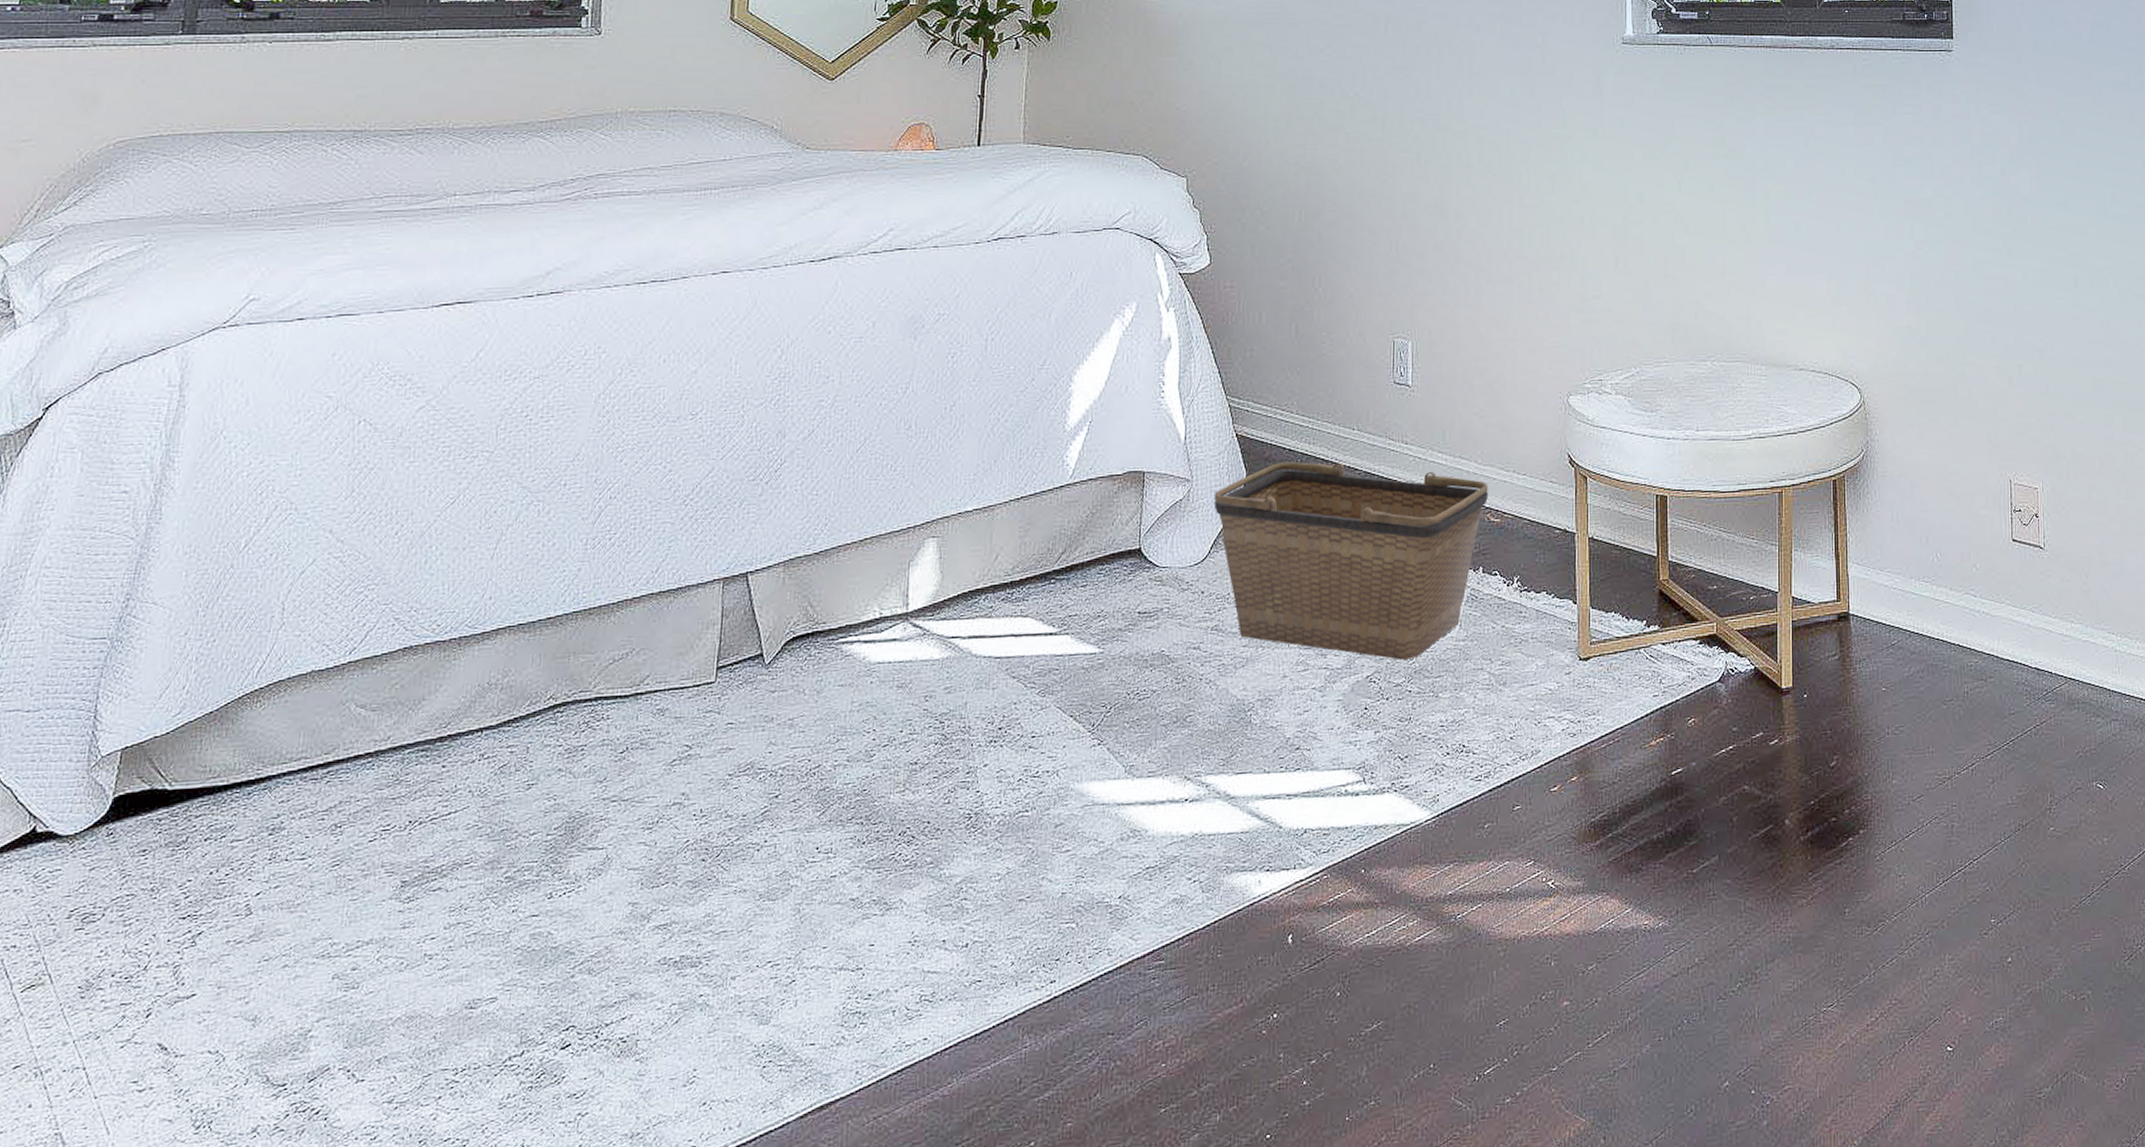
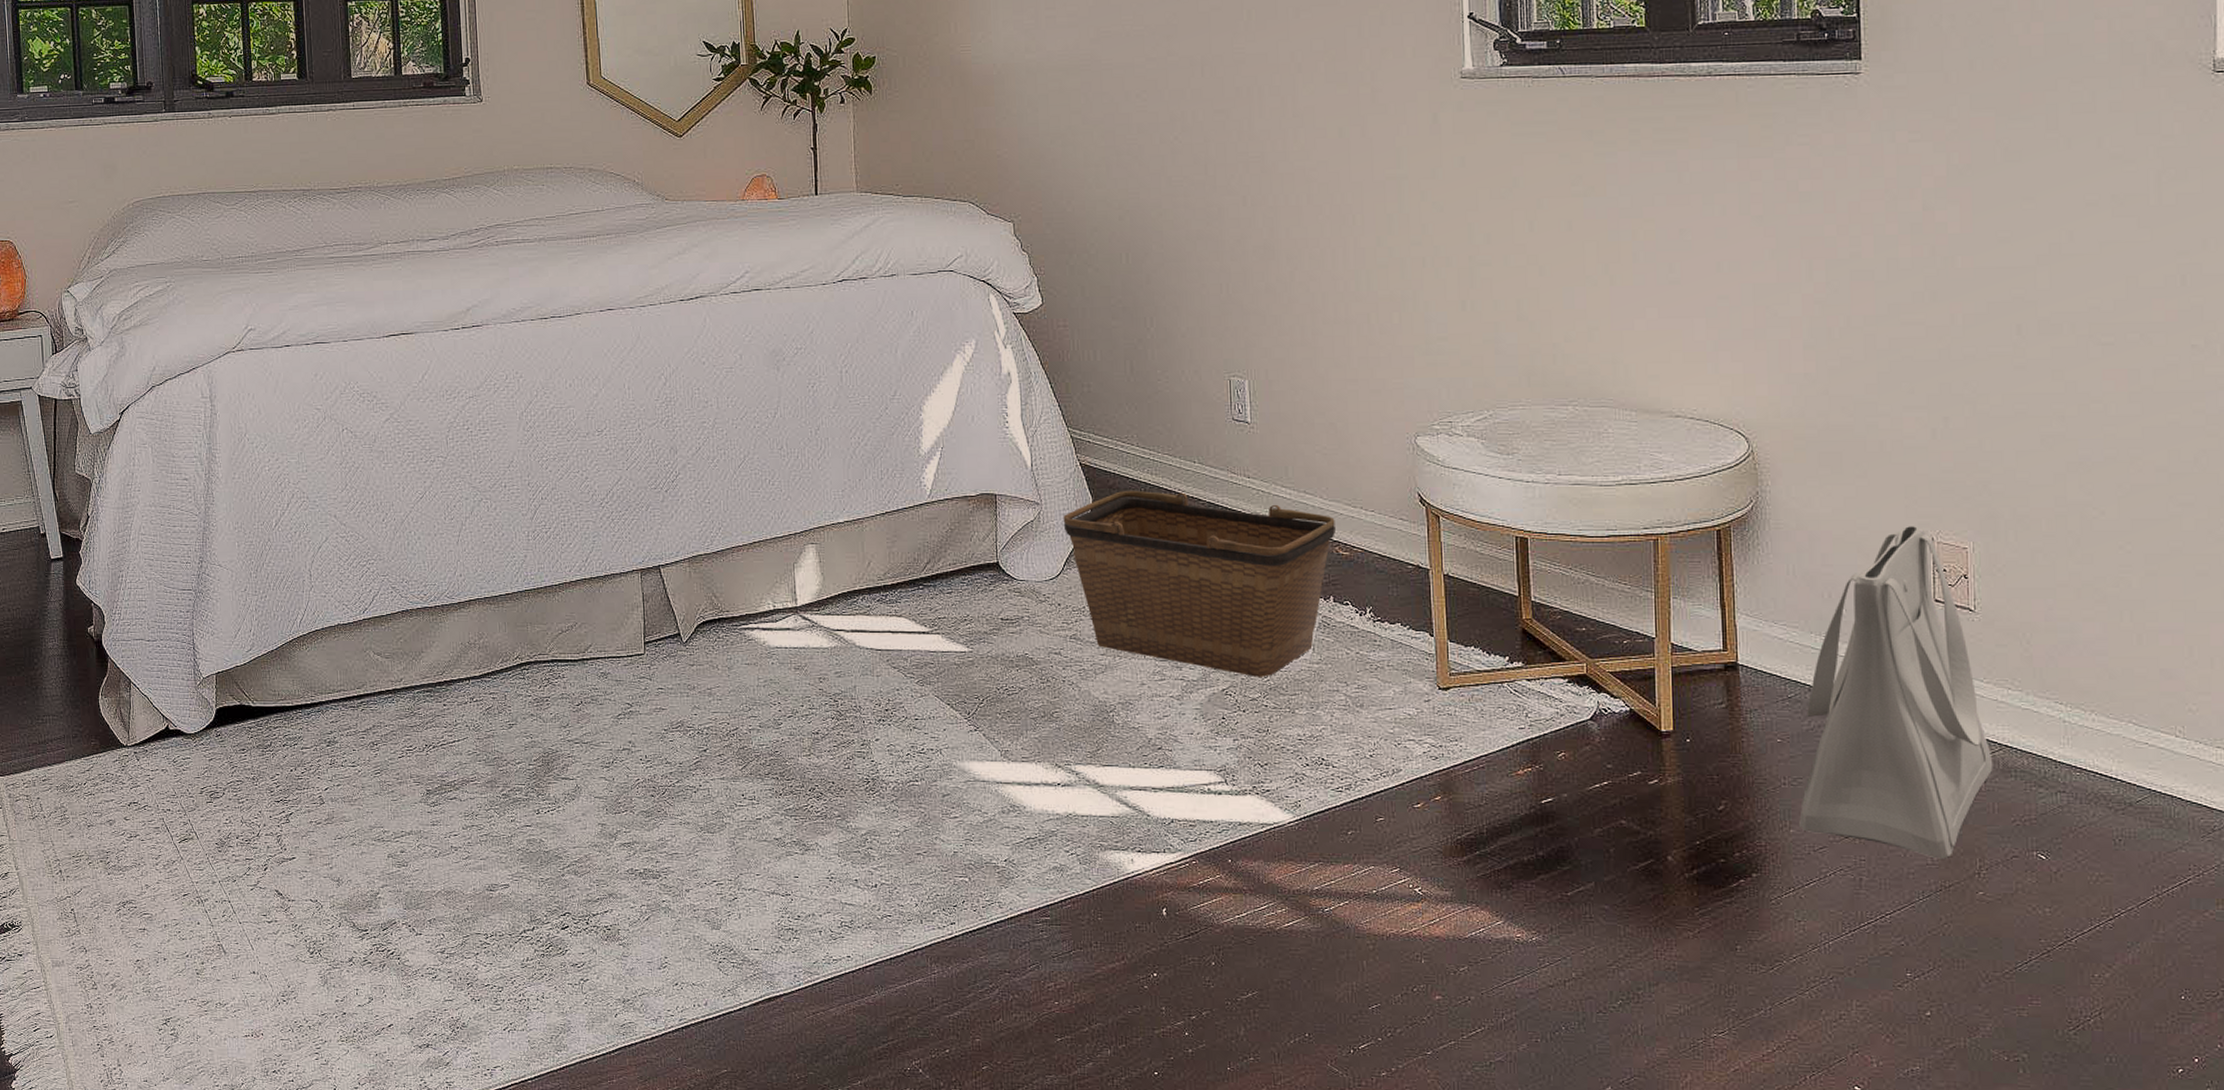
tote bag: none [1900,469,2061,798] -> present [1799,526,1993,859]

